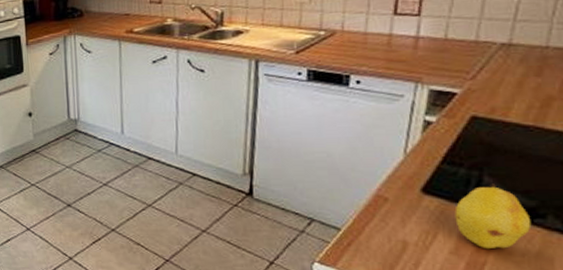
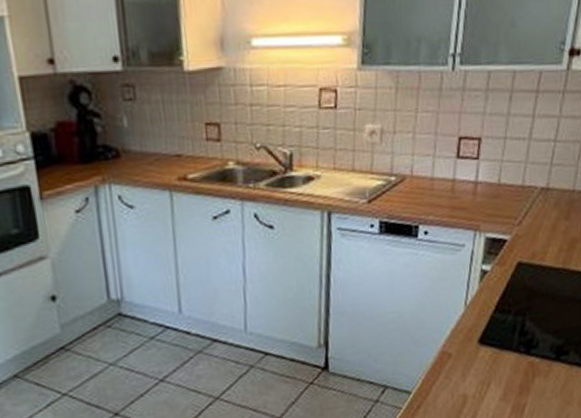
fruit: present [454,184,532,250] -> none [504,327,559,391]

